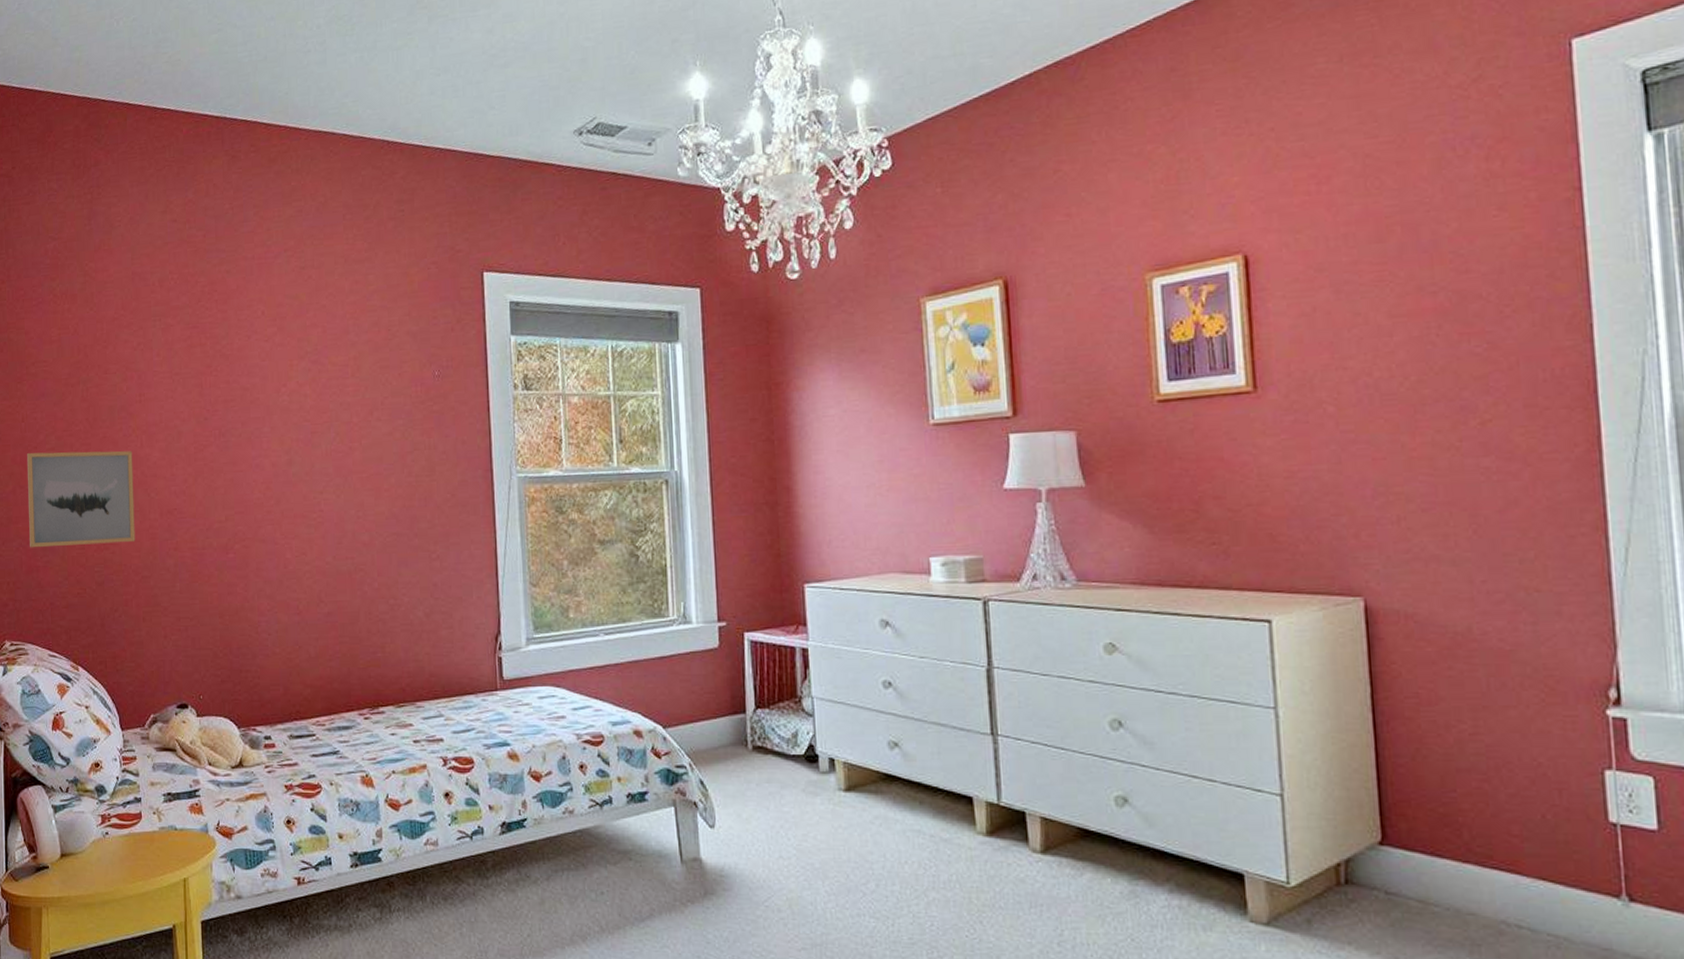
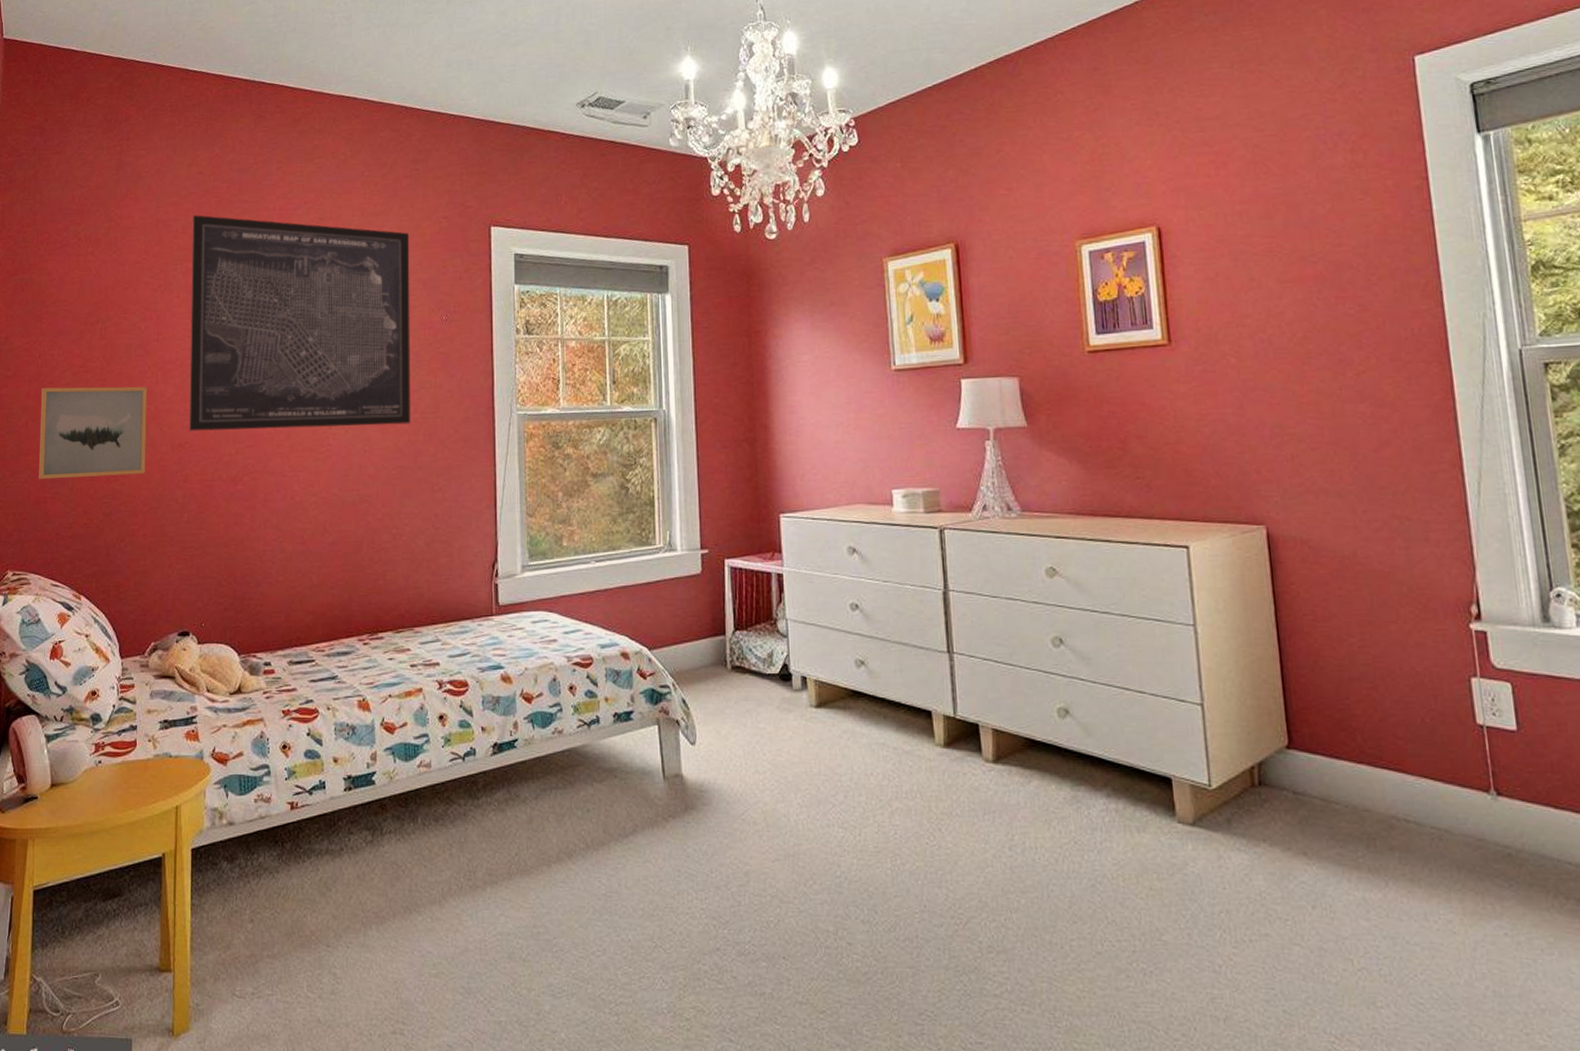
wall art: none [169,266,405,497] -> present [188,215,411,431]

